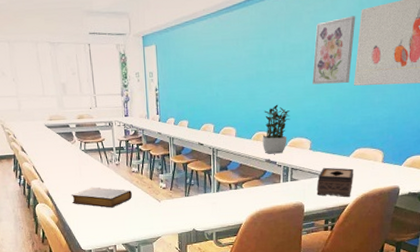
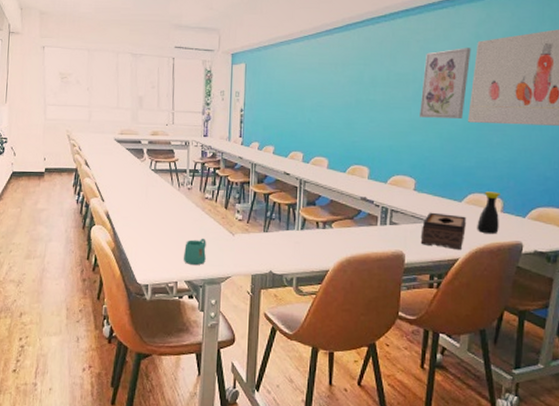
book: present [71,187,132,208] -> none [132,211,202,238]
mug: none [119,207,138,230] -> present [184,239,206,265]
potted plant: present [262,104,290,154] -> none [358,136,392,192]
bottle: none [362,145,382,182] -> present [477,191,501,234]

